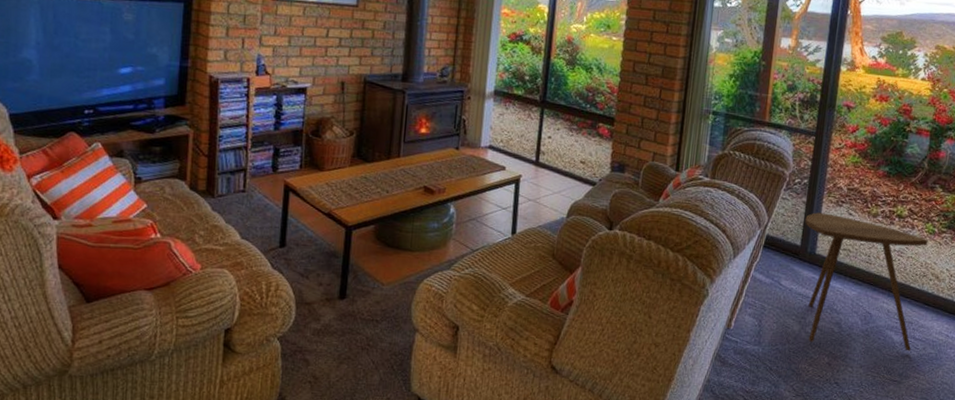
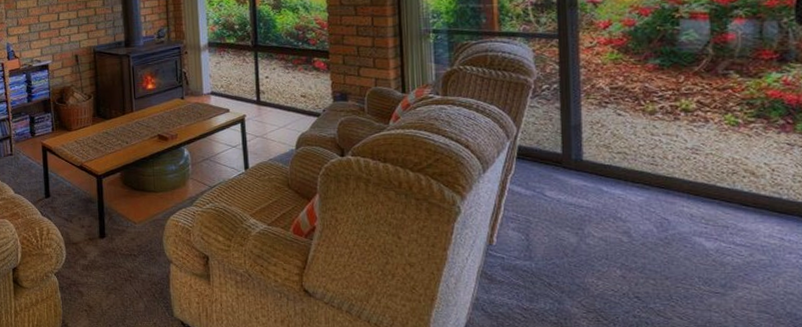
side table: present [805,212,928,351] -> none [562,116,732,259]

